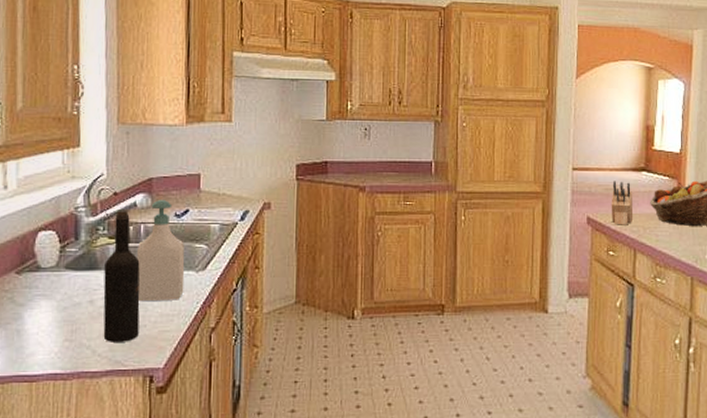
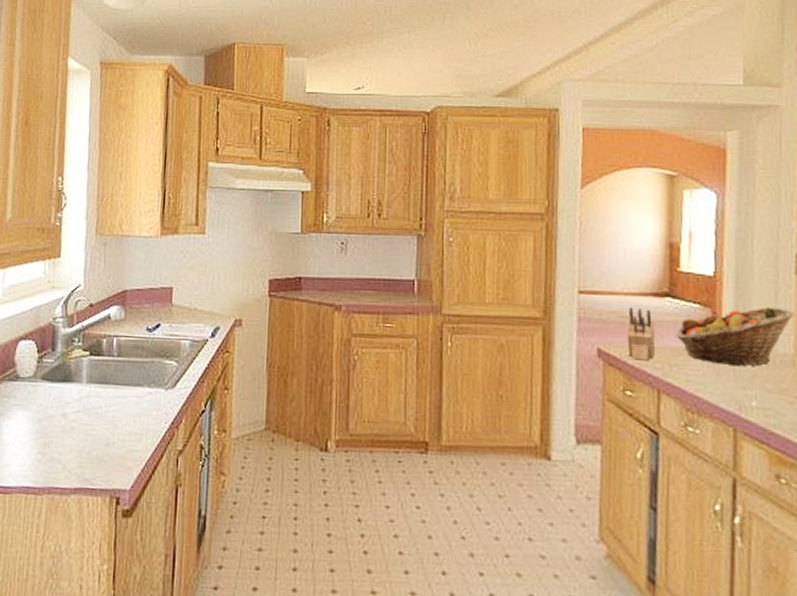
wine bottle: present [103,210,140,342] -> none [73,321,112,459]
soap bottle: present [137,200,185,302] -> none [108,313,155,419]

